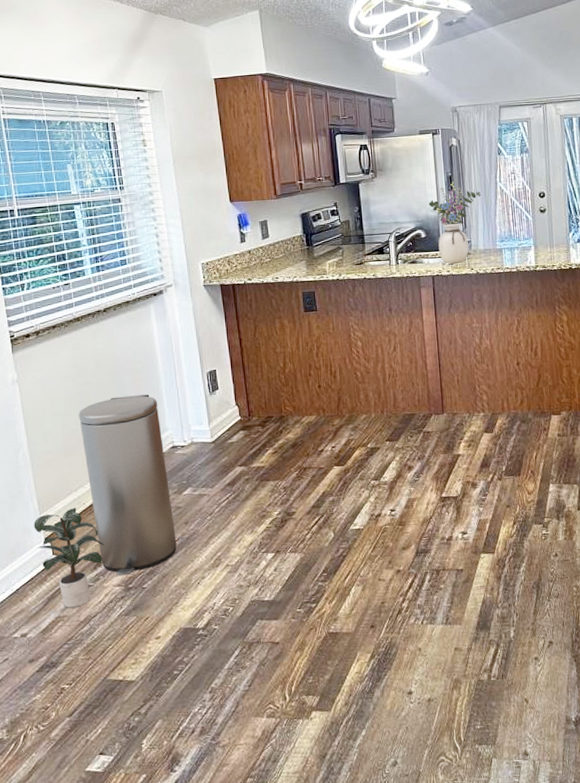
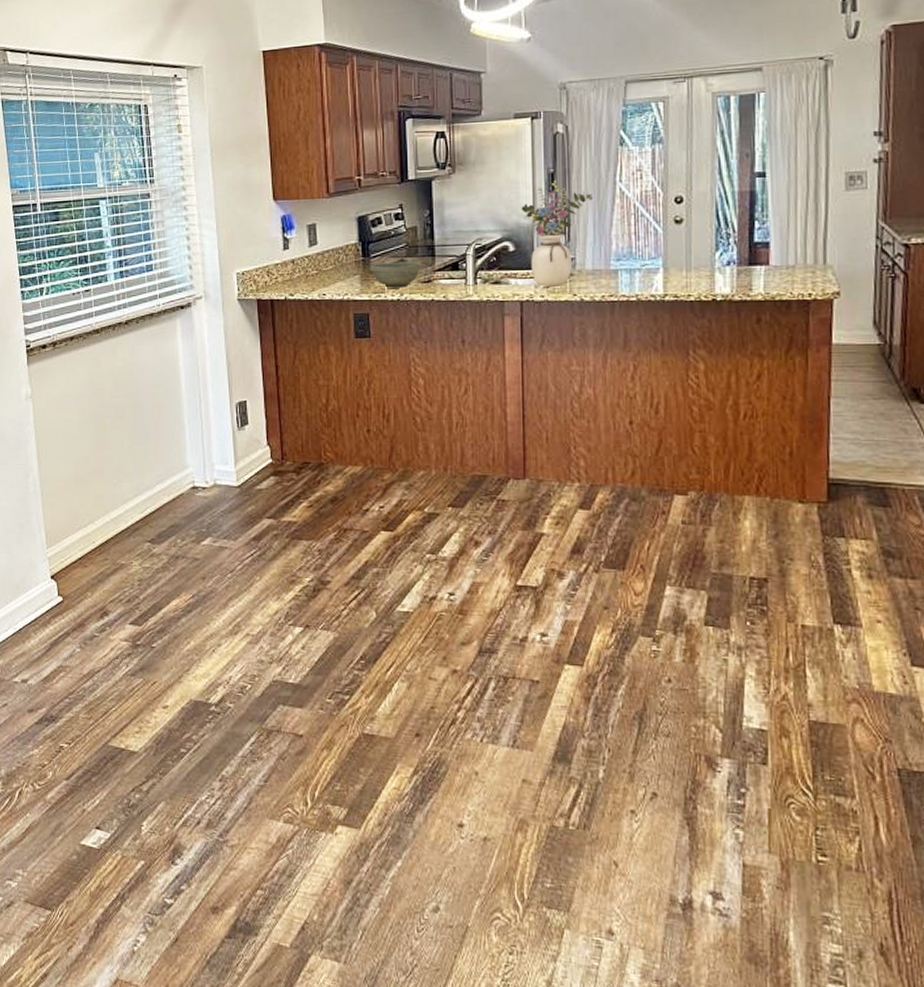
potted plant: present [34,508,105,608] -> none [40,546,114,659]
pedal bin: present [79,394,177,576] -> none [93,423,191,630]
bowl: none [313,248,354,271] -> present [370,261,421,289]

